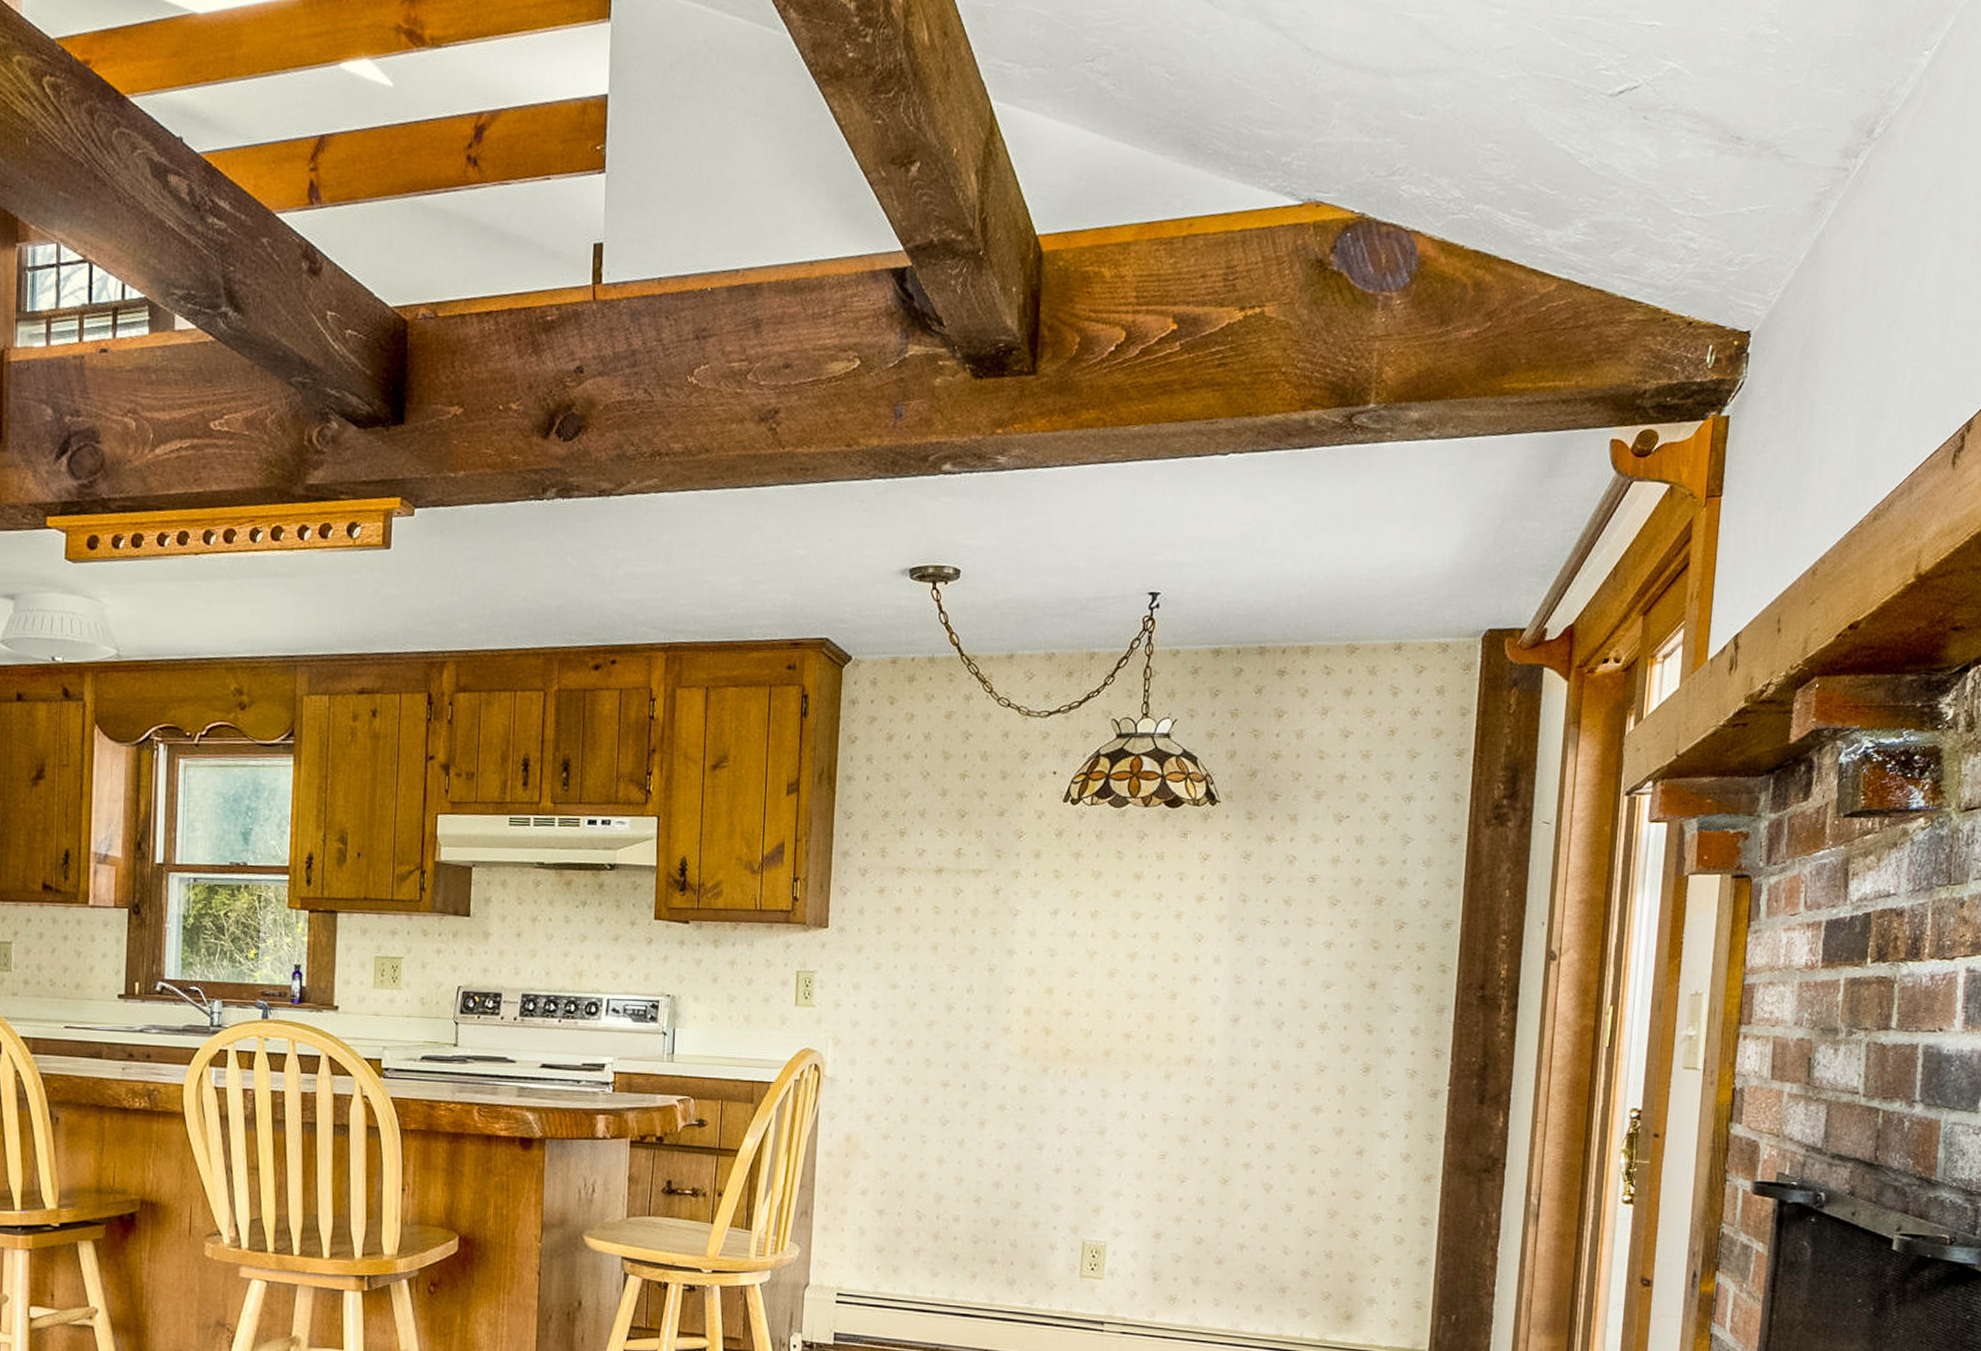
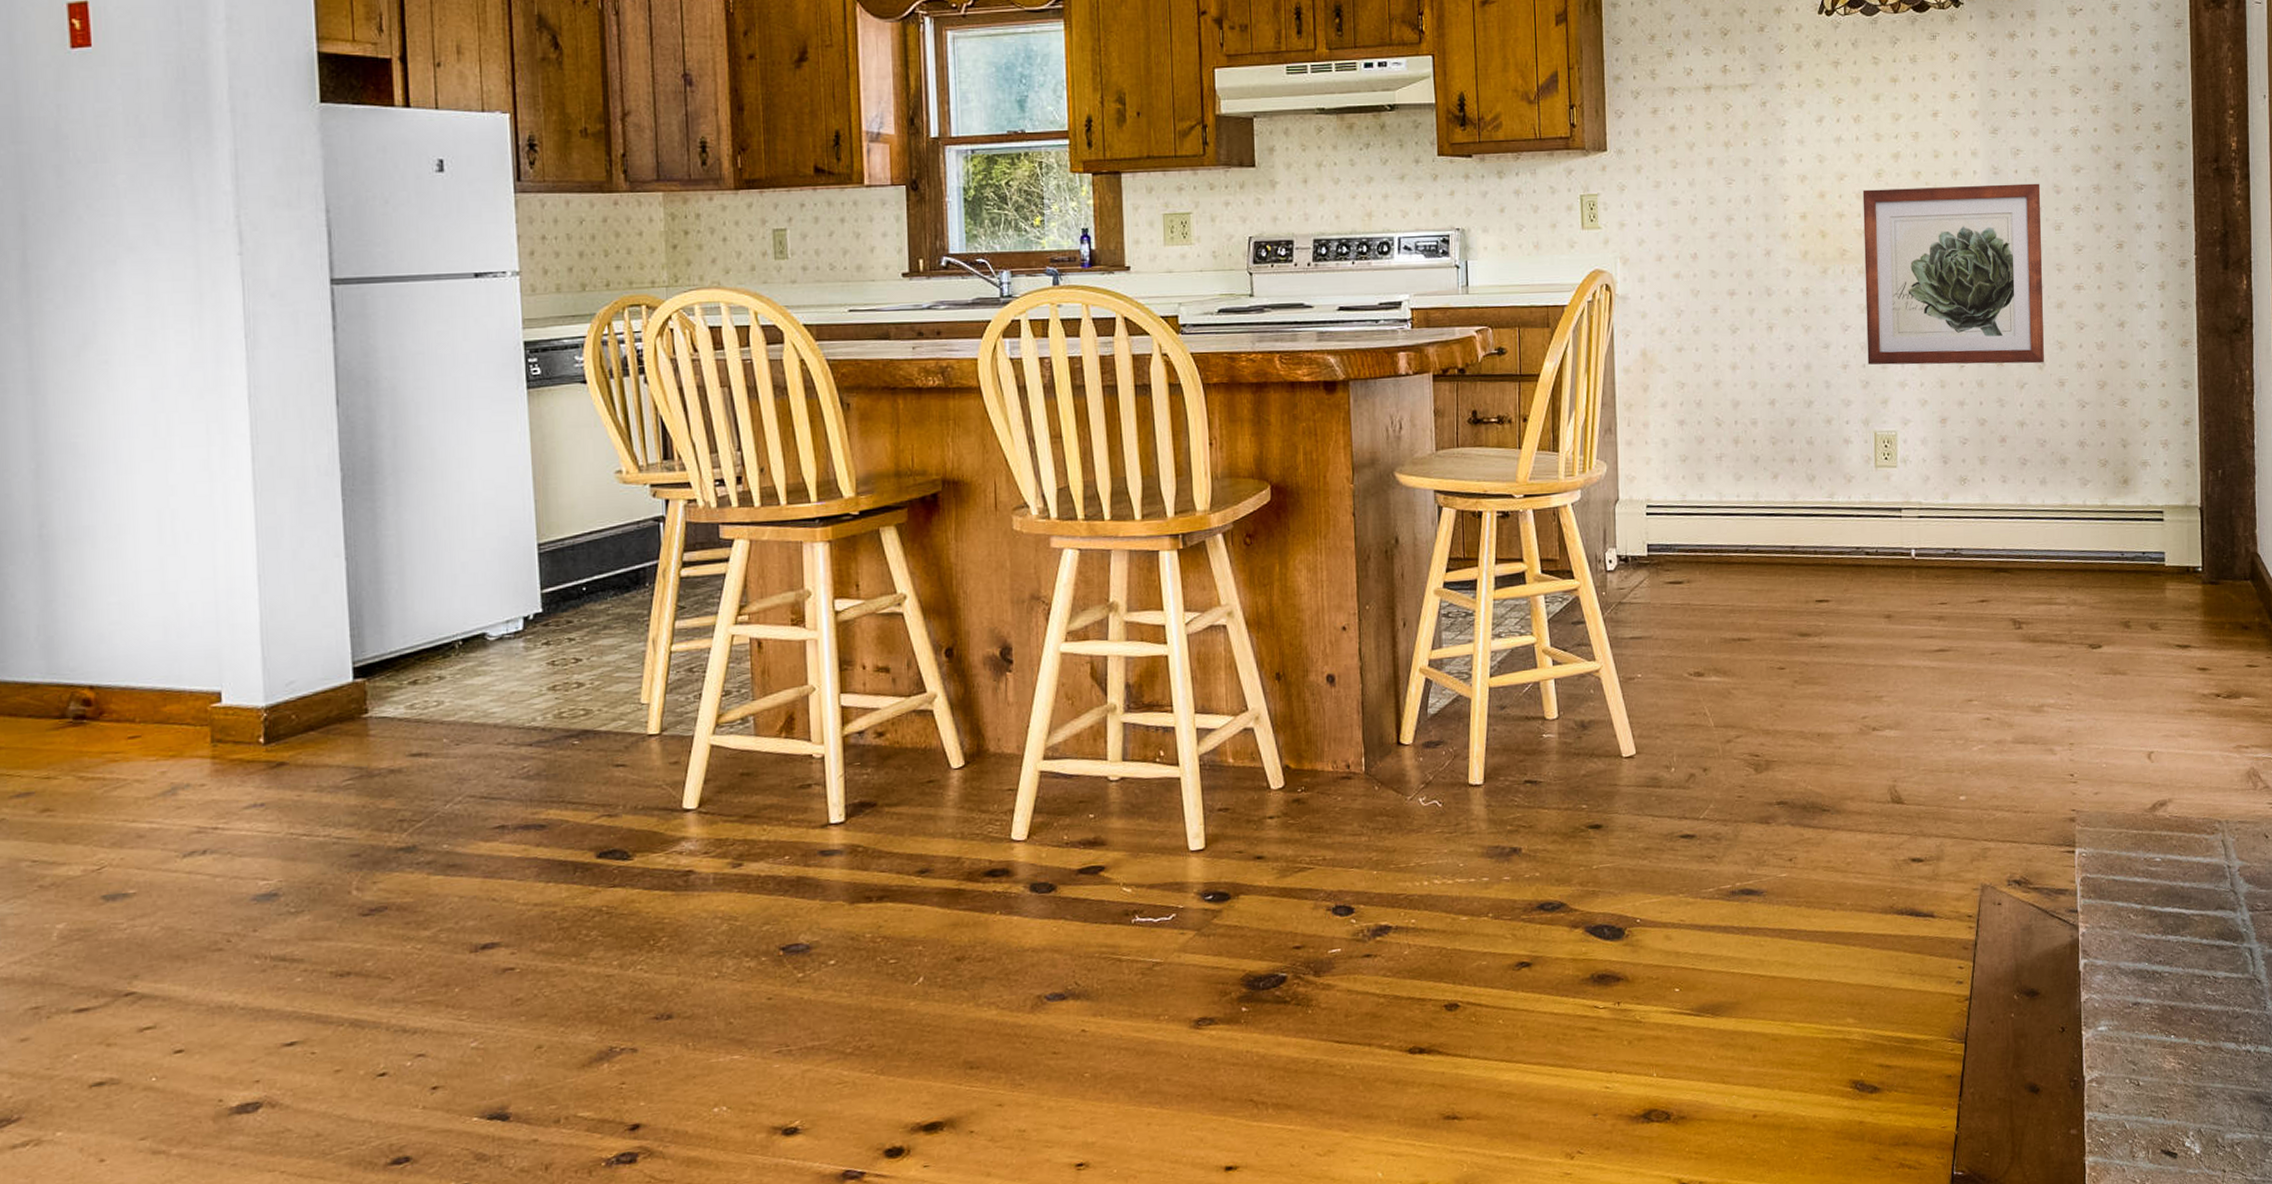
wall art: none [1082,989,1286,1186] -> present [1862,183,2044,365]

